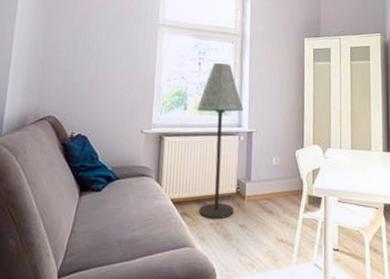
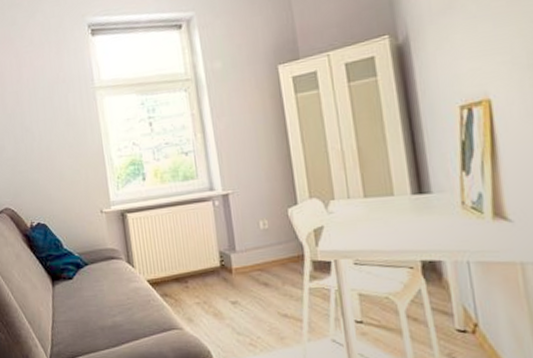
floor lamp: present [197,63,244,220] -> none [157,117,221,298]

